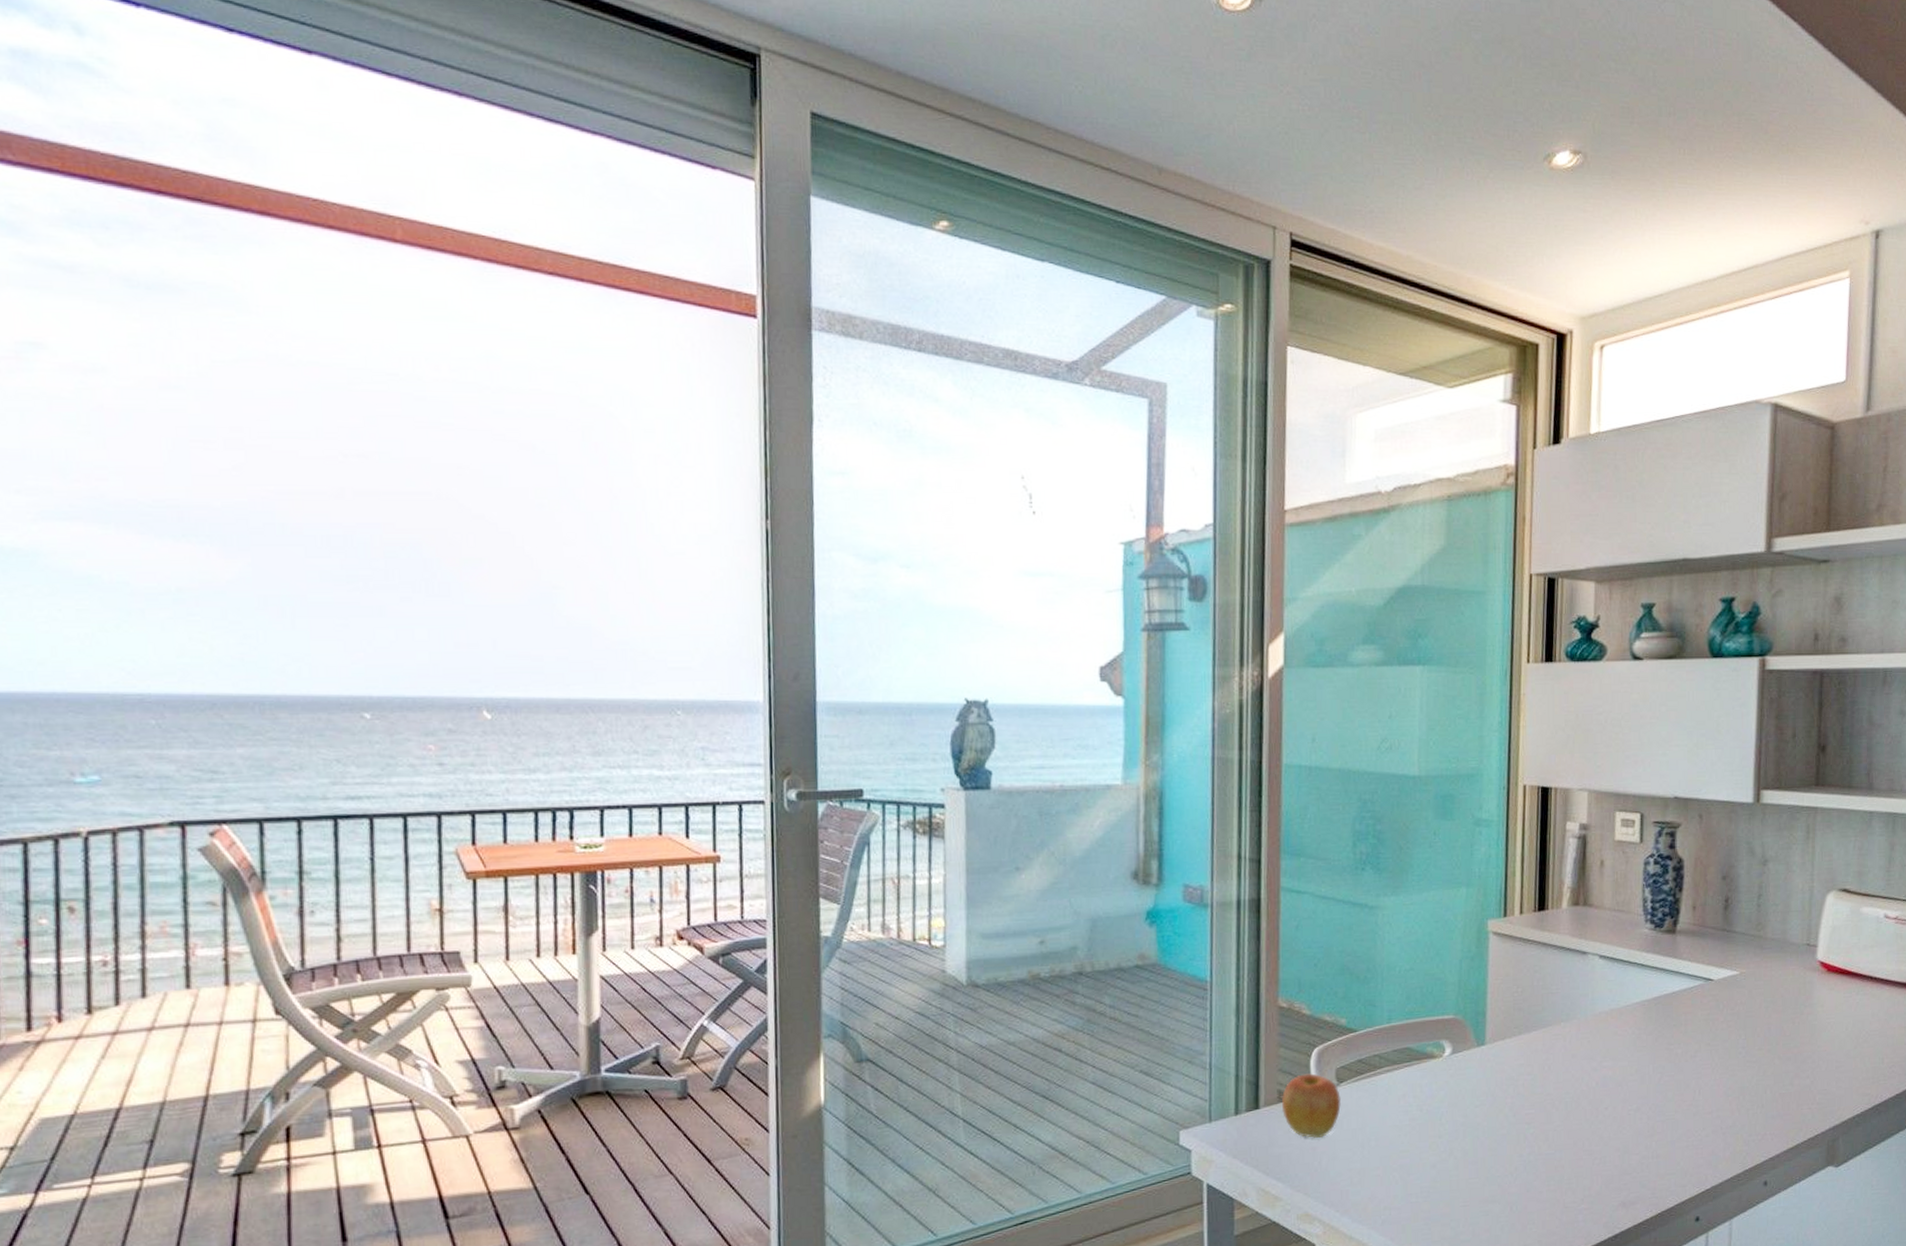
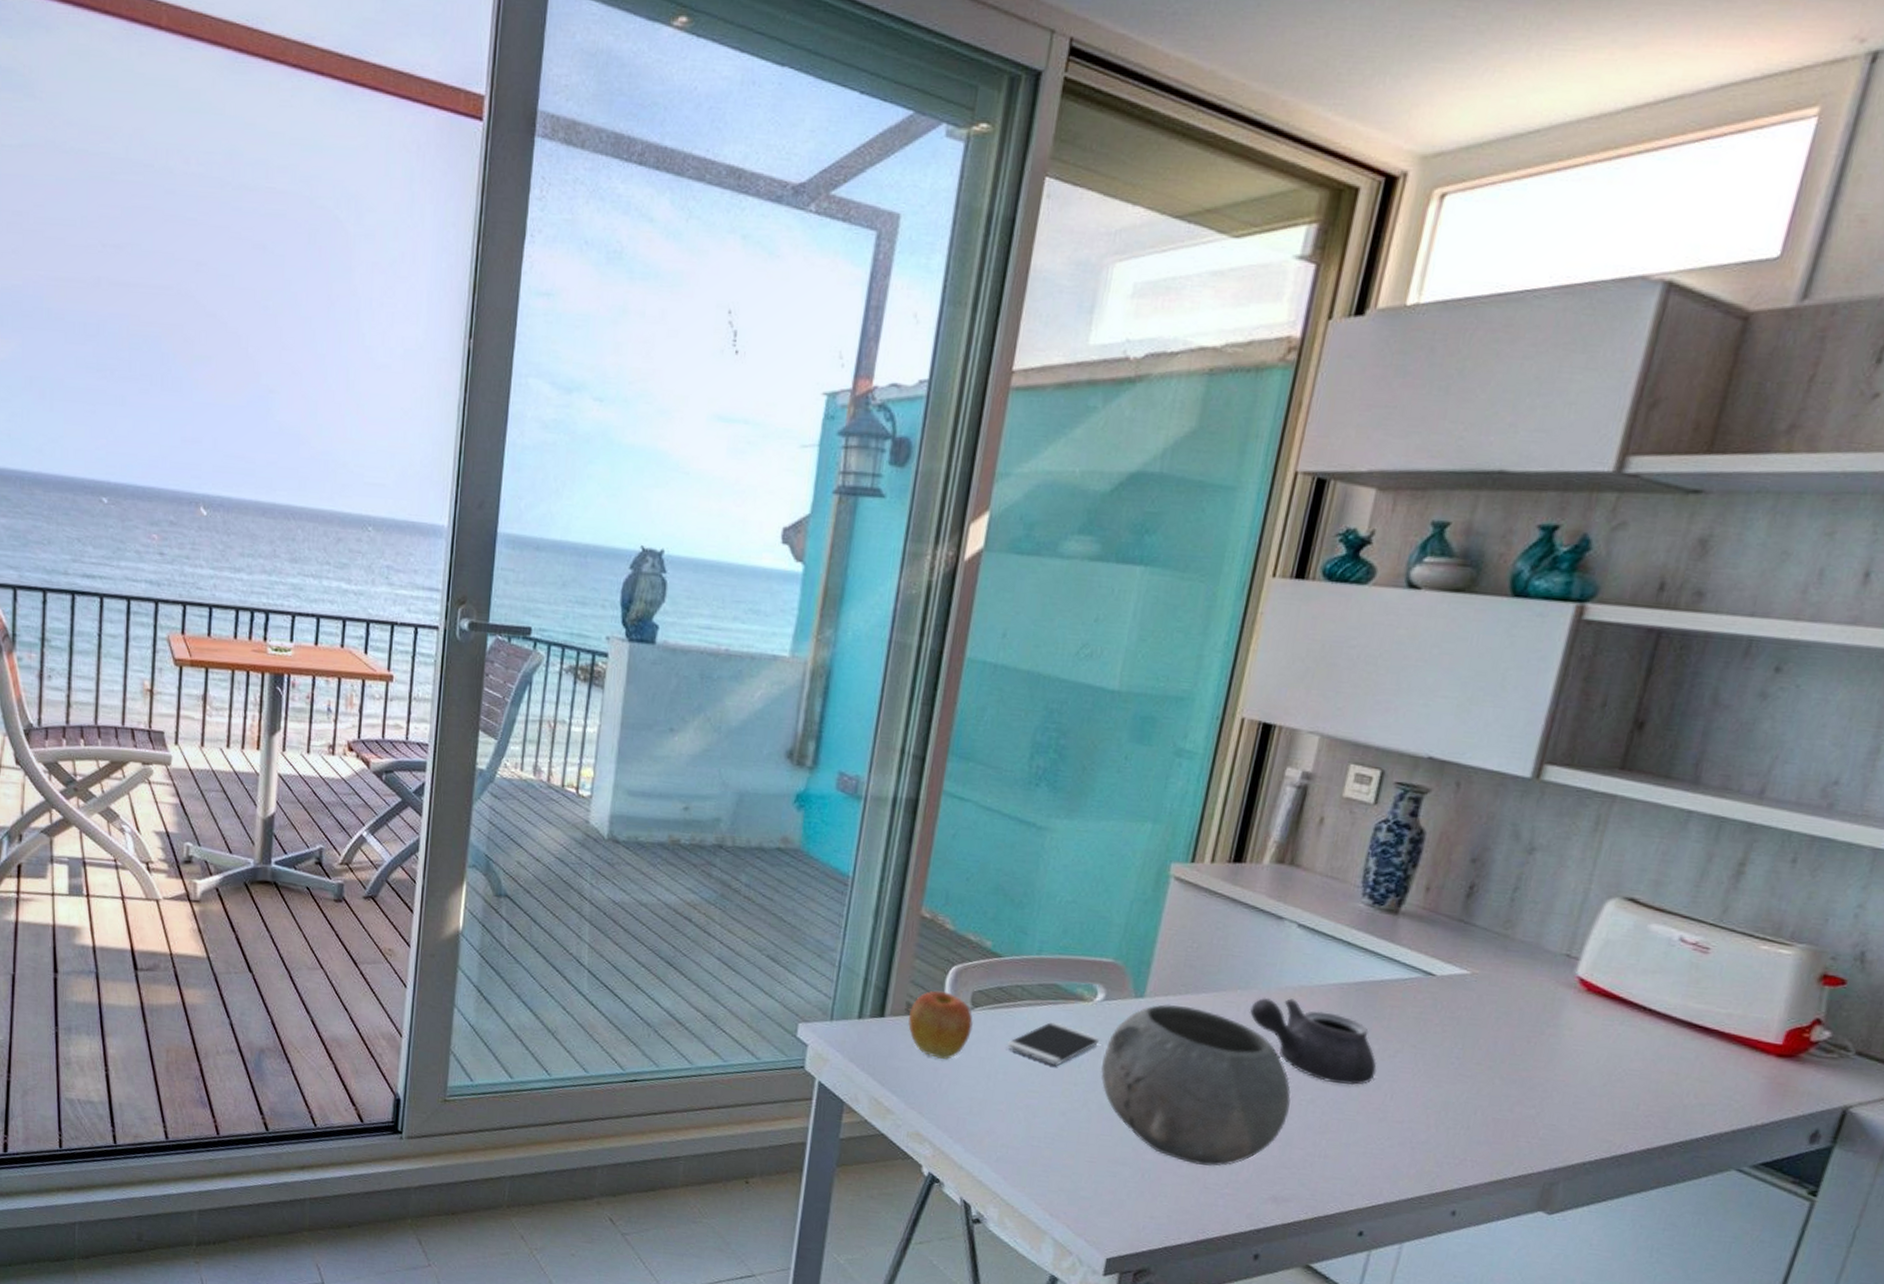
smartphone: none [1375,1082,1453,1123] -> present [1007,1021,1099,1066]
bowl: none [1460,1046,1621,1188] -> present [1101,1003,1291,1166]
teapot: none [1573,1022,1683,1090] -> present [1249,997,1377,1086]

